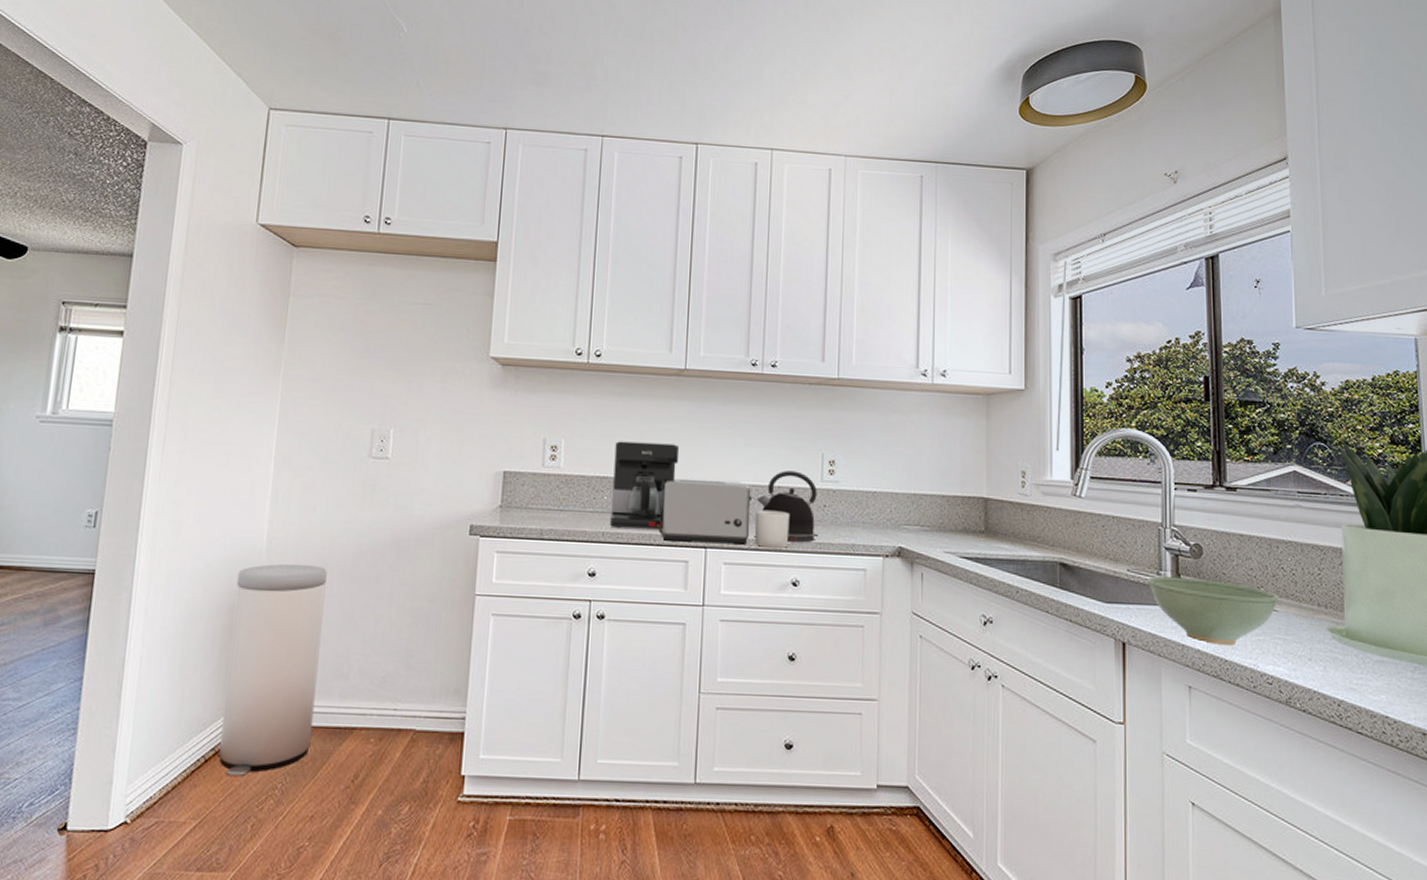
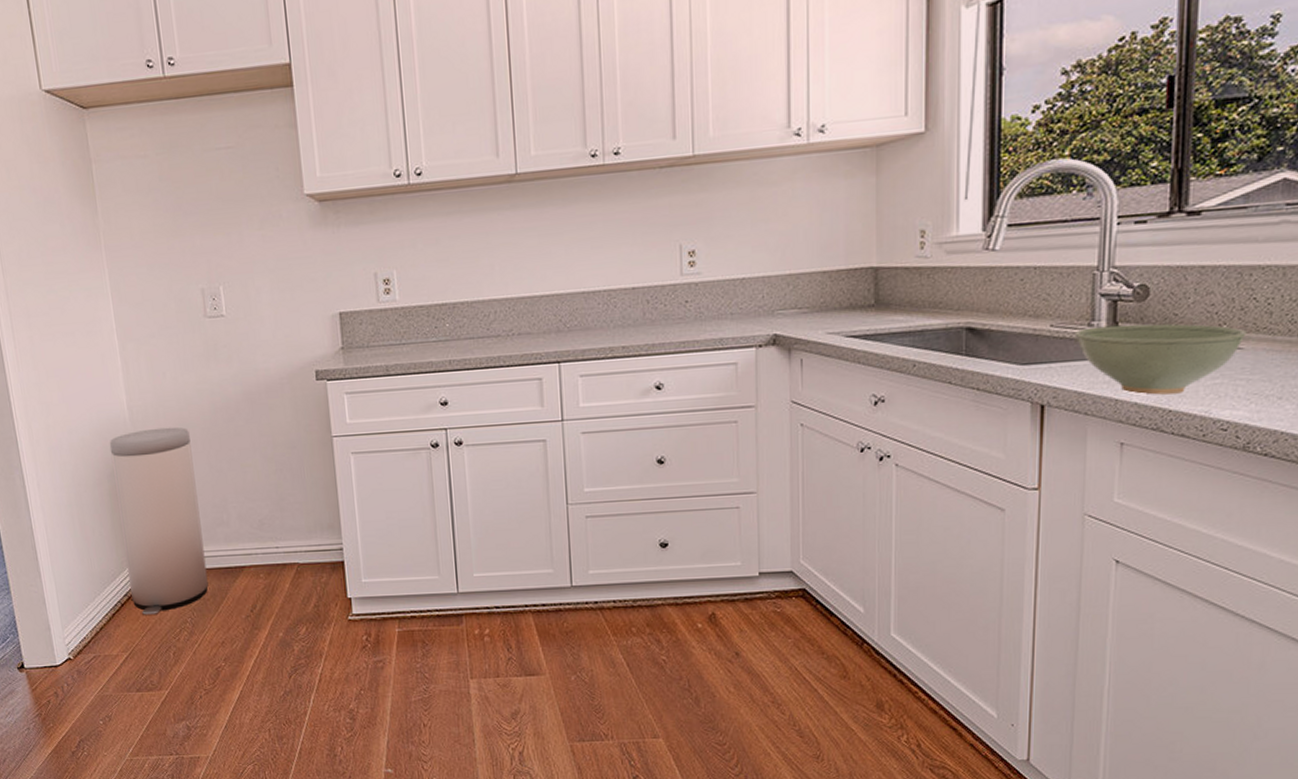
coffee maker: present [609,441,680,530] -> none [450,258,521,355]
toaster: present [658,477,752,546] -> none [503,288,605,362]
mug: present [754,509,790,550] -> none [609,313,649,355]
kettle: present [757,470,819,543] -> none [610,268,682,345]

